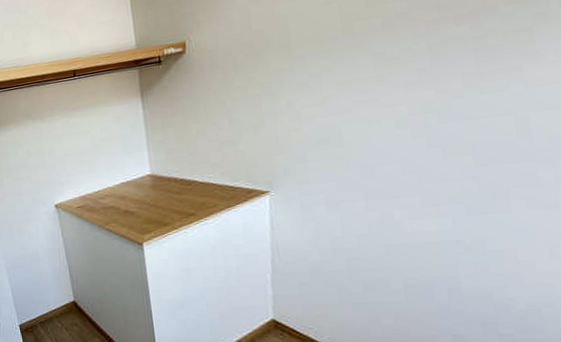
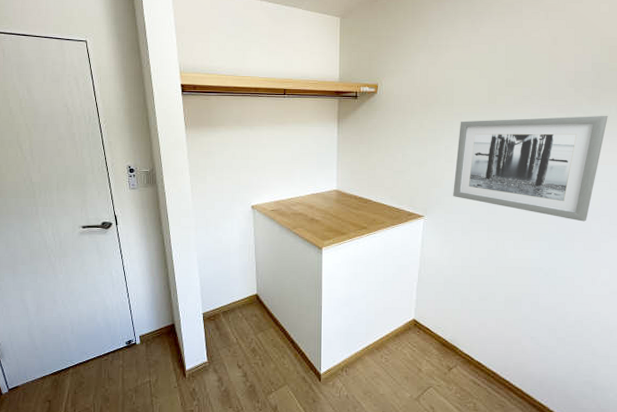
wall art: none [304,14,546,171] -> present [453,116,608,222]

